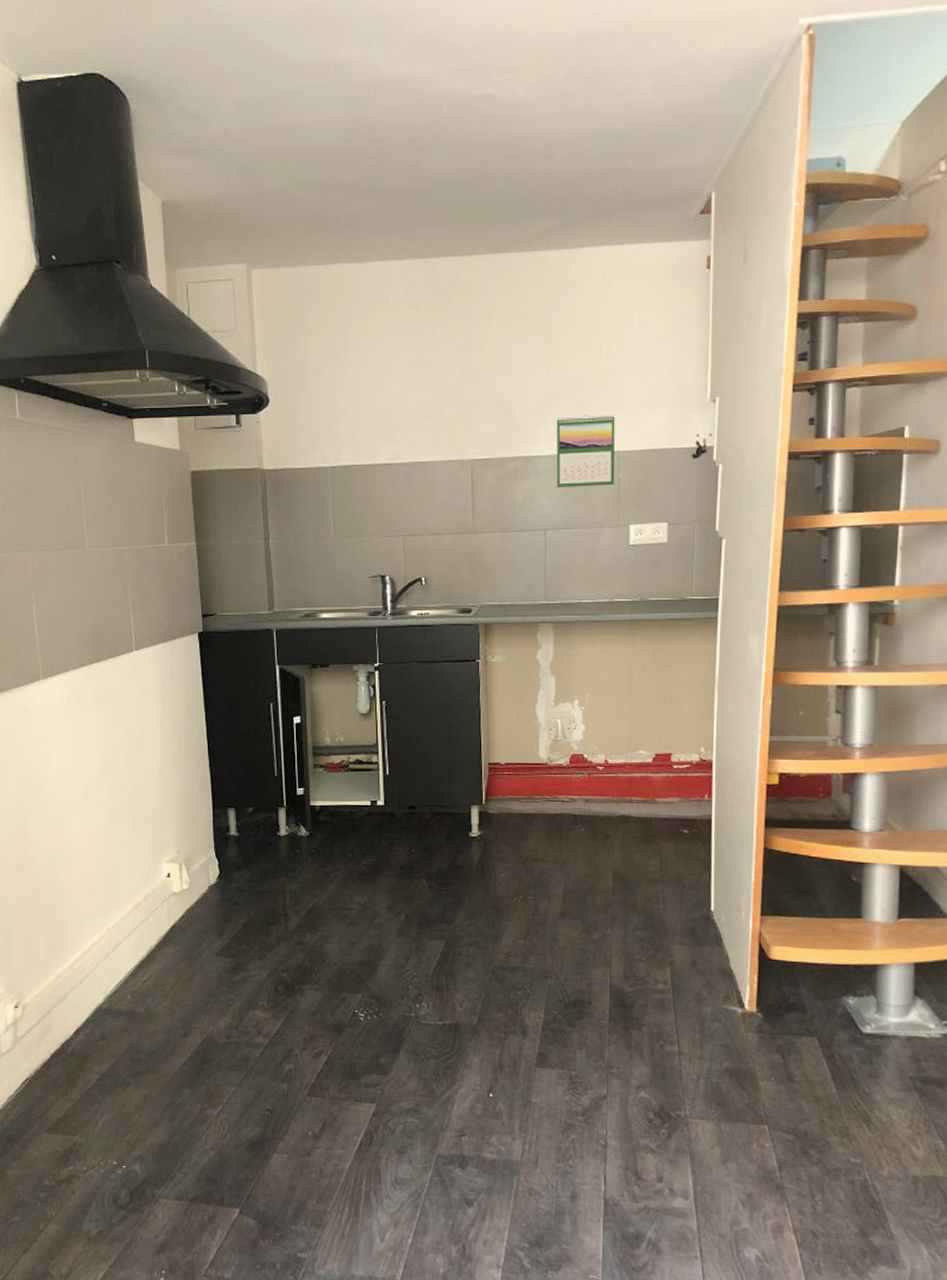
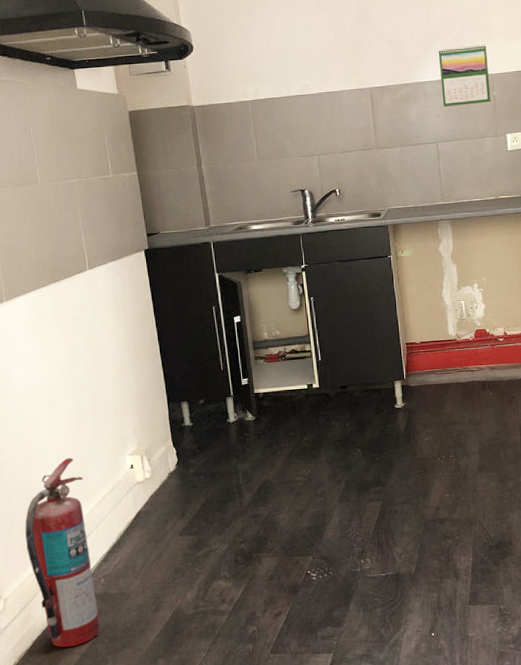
fire extinguisher: none [48,858,123,1065] -> present [24,457,99,648]

